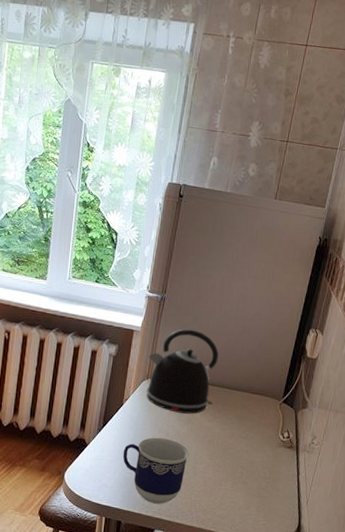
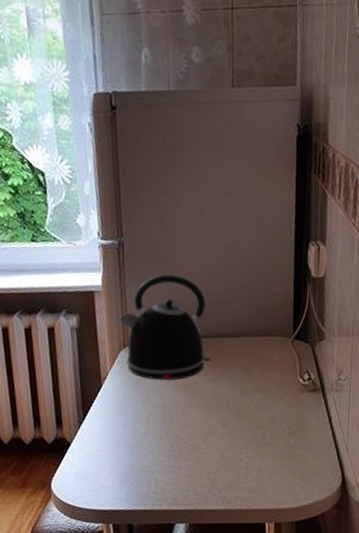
cup: present [122,437,189,504] -> none [115,413,196,495]

